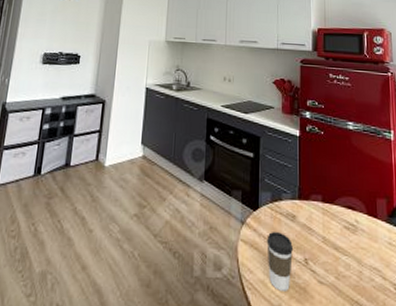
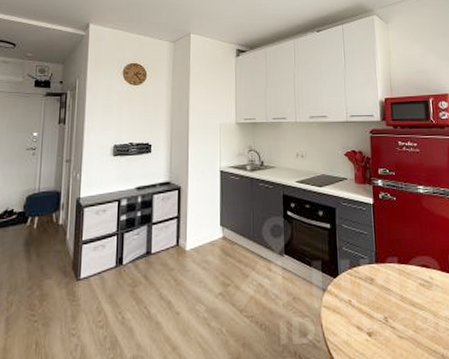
coffee cup: present [267,232,293,291] -> none [348,295,373,349]

